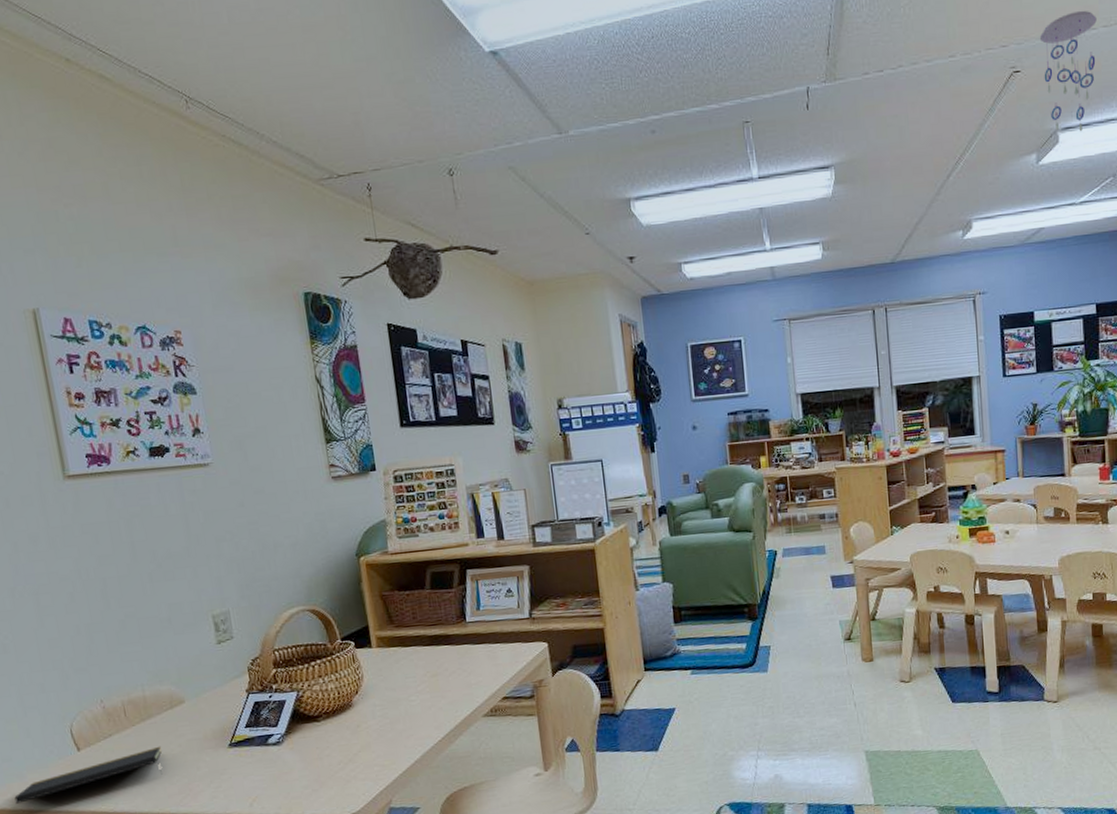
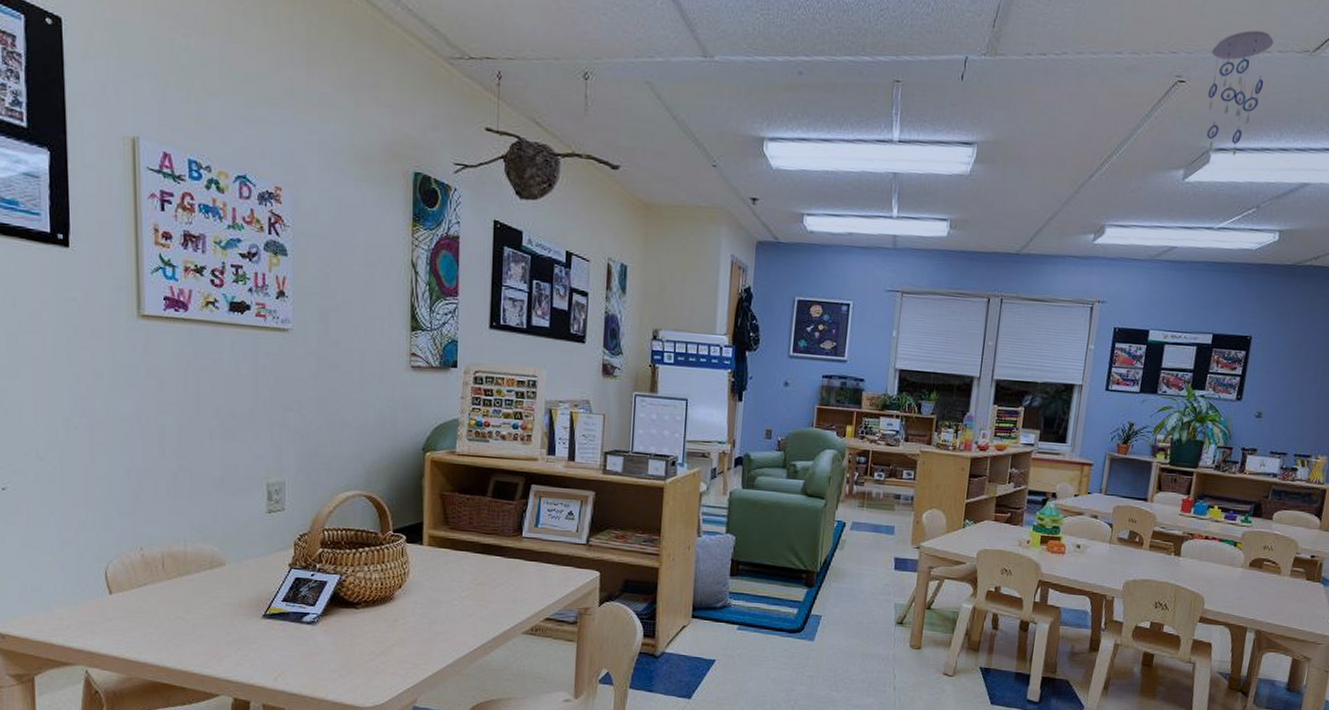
notepad: present [14,746,163,804] -> none [38,604,195,636]

